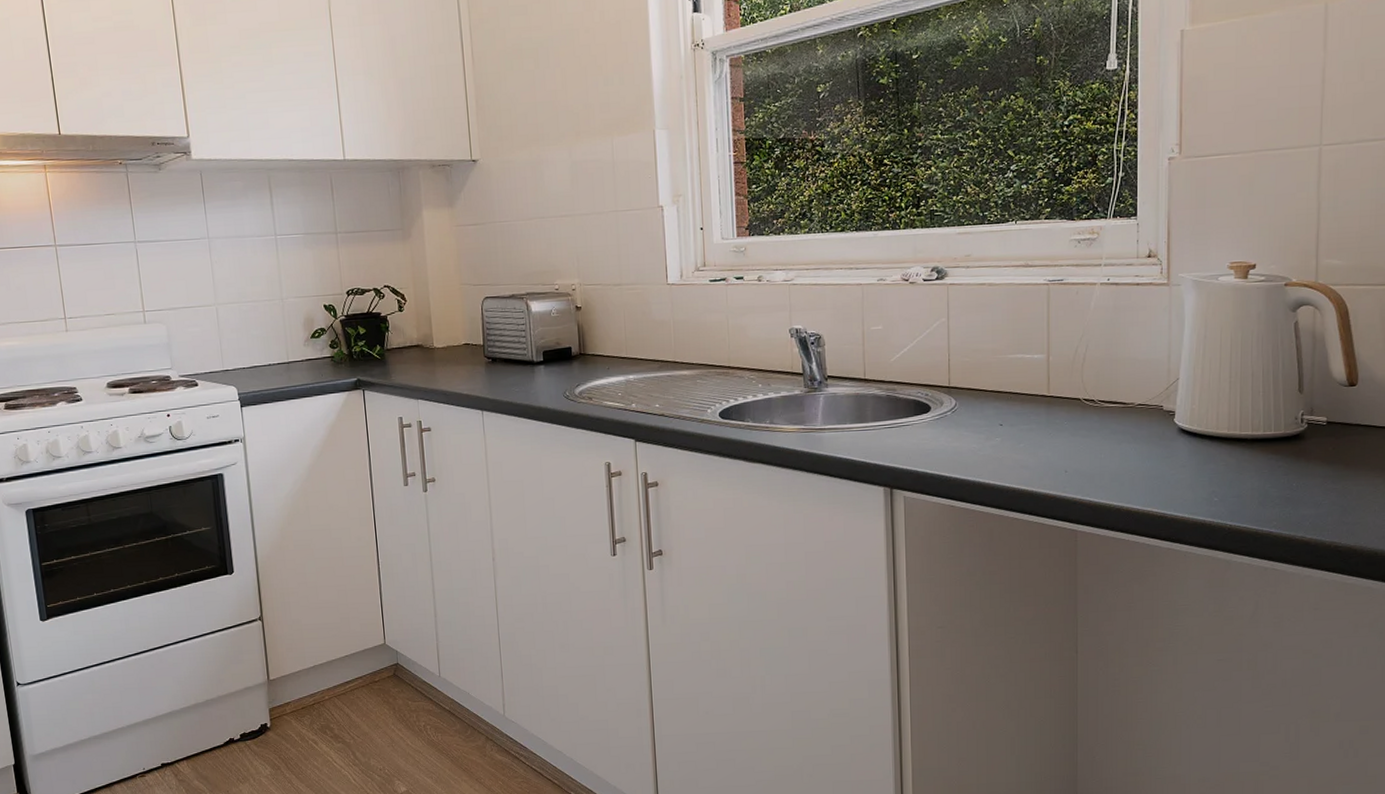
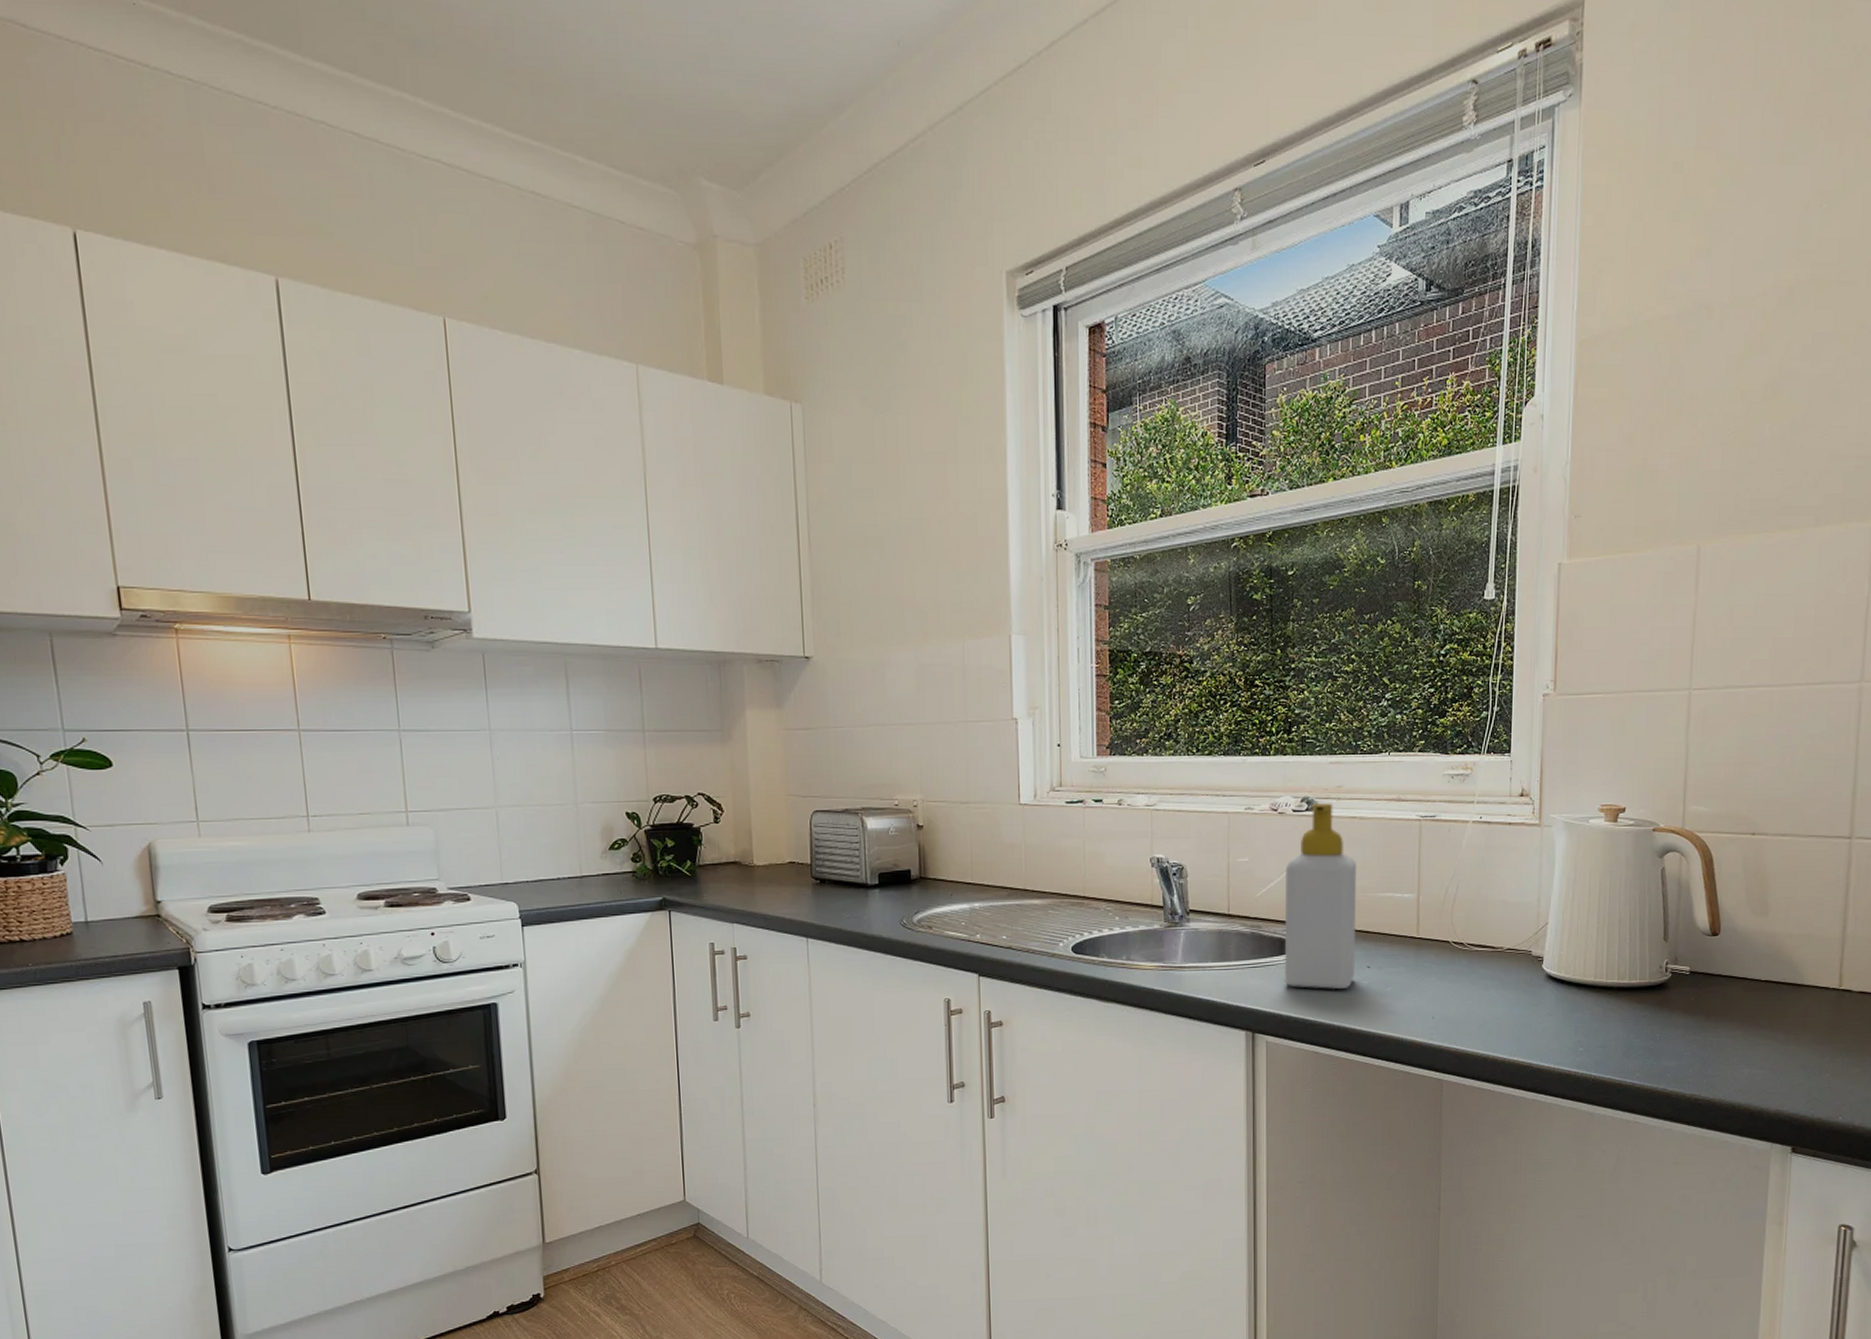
soap bottle: none [918,271,987,447] -> present [1284,803,1356,990]

